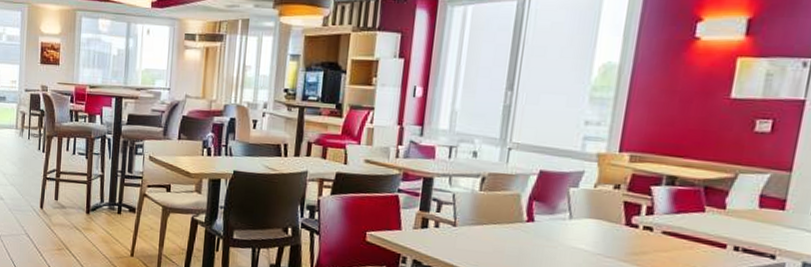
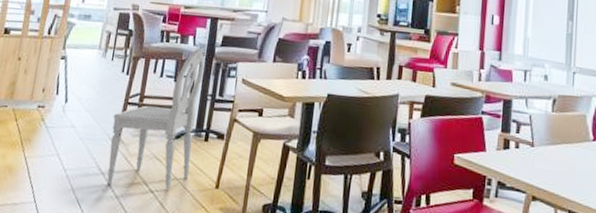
dining chair: none [35,126,113,256] -> present [107,48,205,190]

